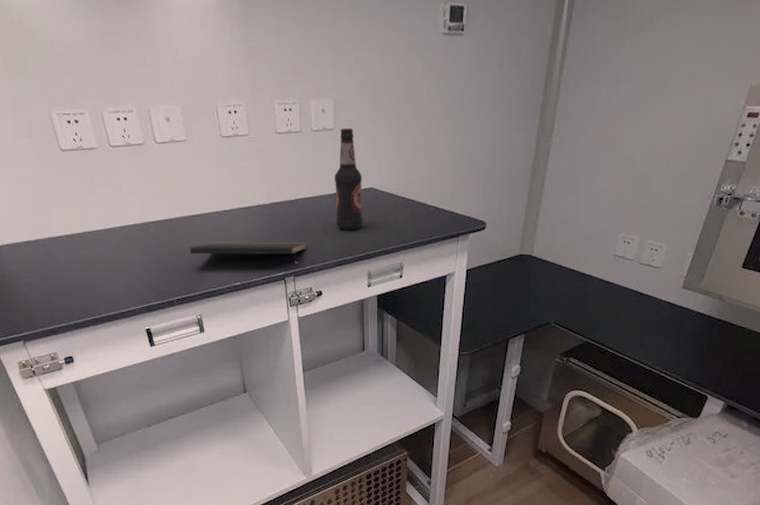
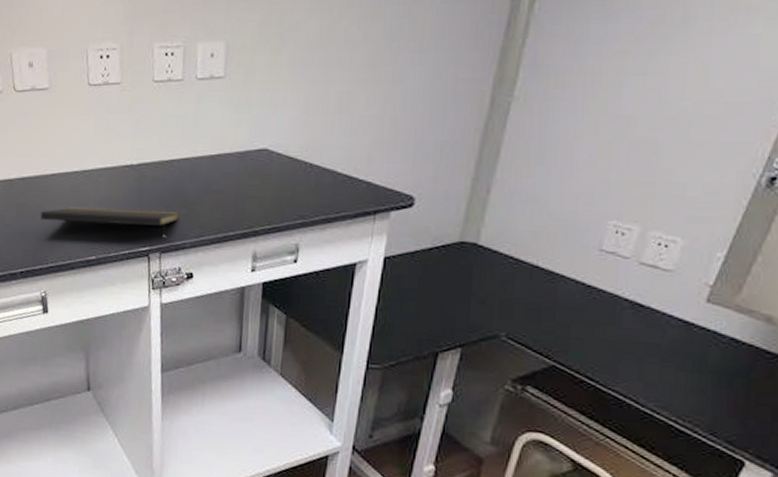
bottle: present [334,128,363,230] -> none [217,76,254,200]

